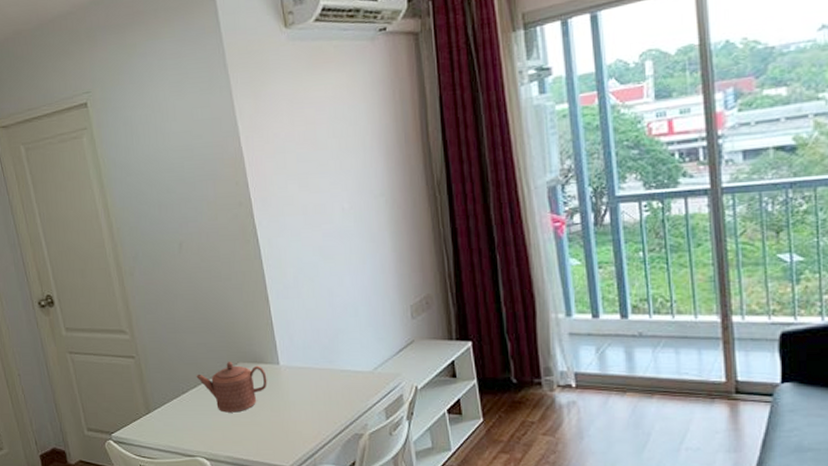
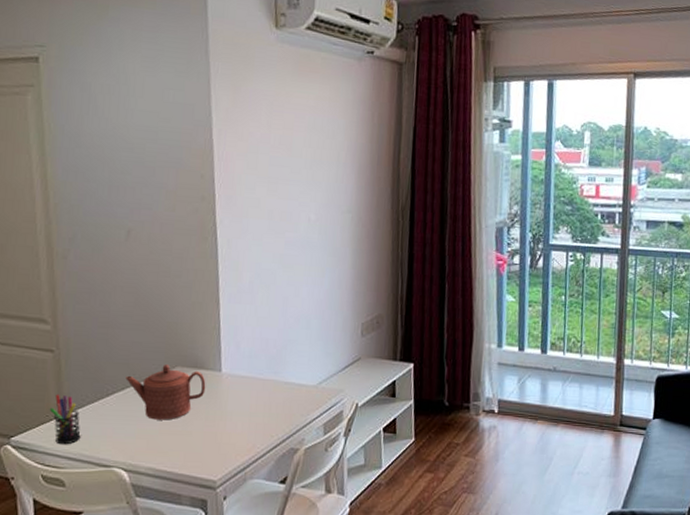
pen holder: none [138,394,167,438] -> present [49,394,81,445]

